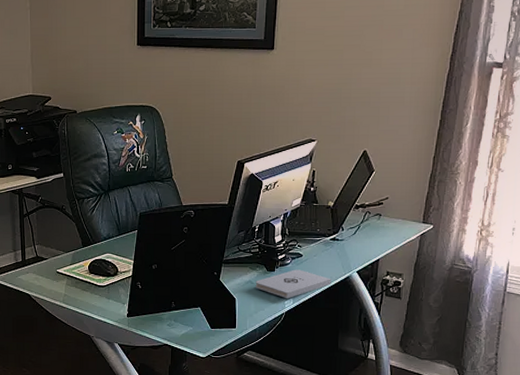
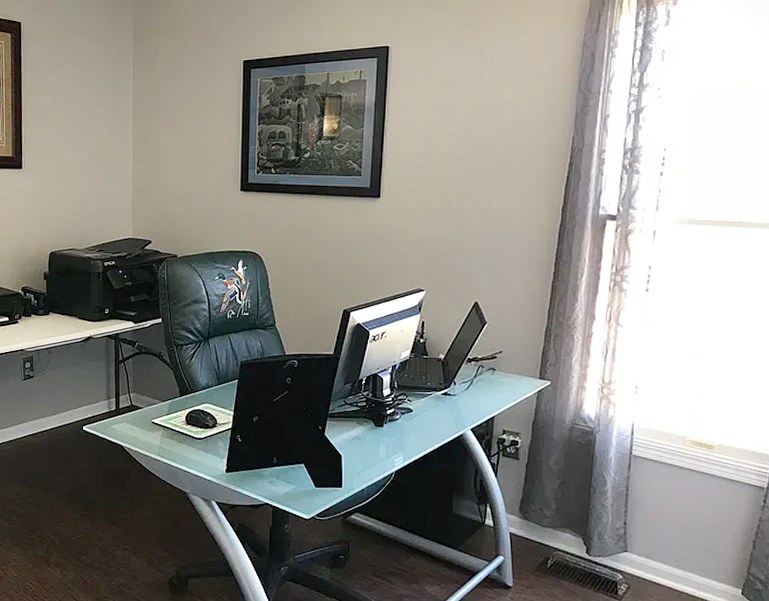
notepad: present [255,269,331,299] -> none [362,425,444,457]

